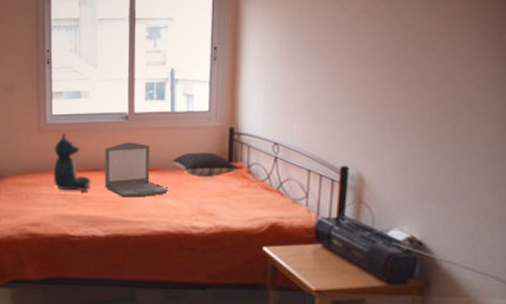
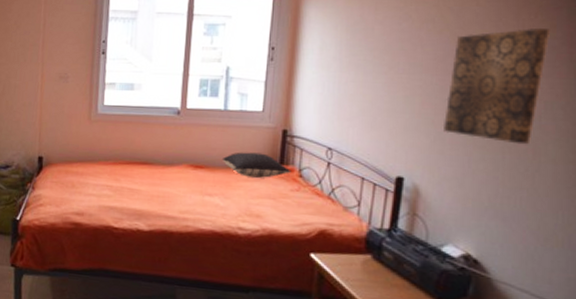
teddy bear: present [54,132,91,191] -> none [101,123,139,184]
laptop: present [104,142,169,198] -> none [152,137,217,194]
wall art: none [382,14,479,128] -> present [442,29,550,145]

